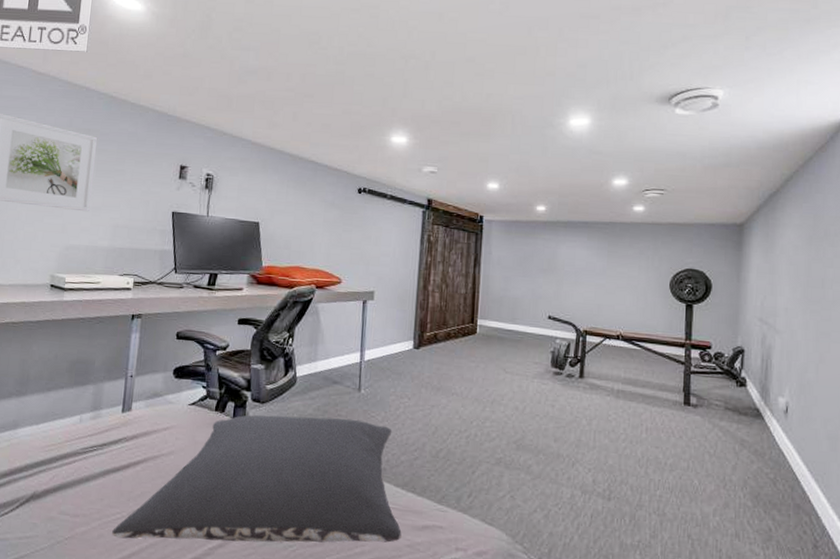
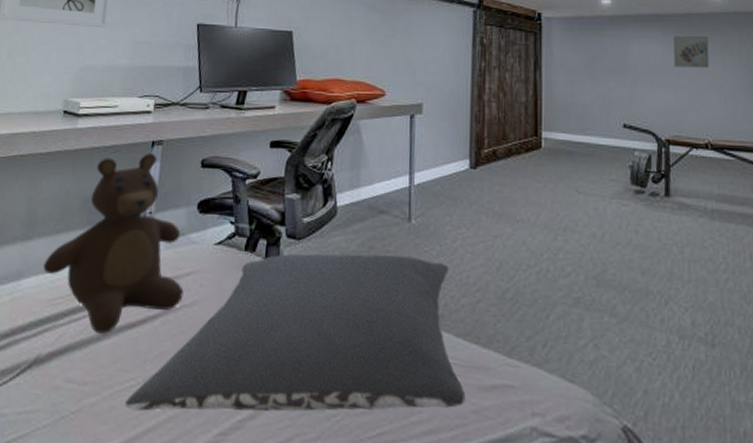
teddy bear: none [36,324,161,477] -> present [43,152,183,335]
wall art: none [596,242,628,271] -> present [673,35,709,68]

